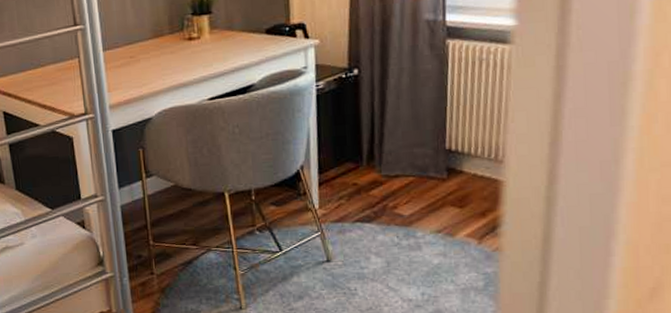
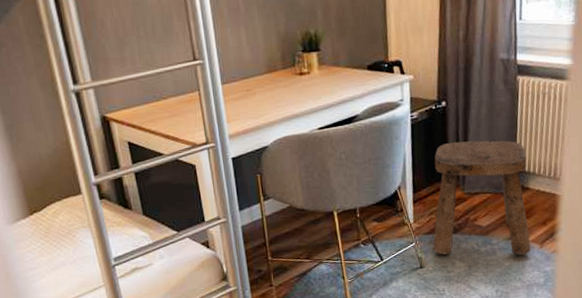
stool: none [342,114,467,252] -> present [432,140,532,255]

